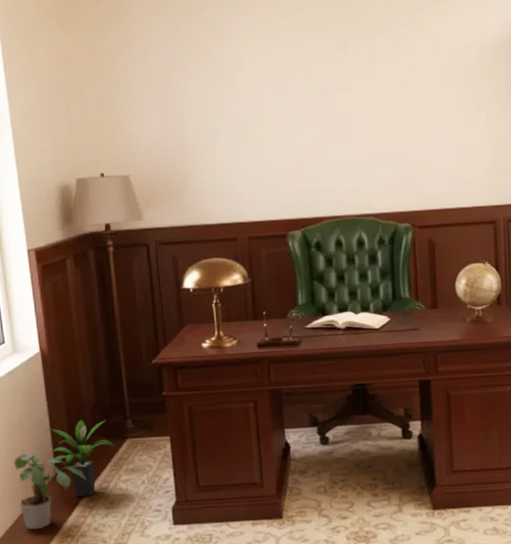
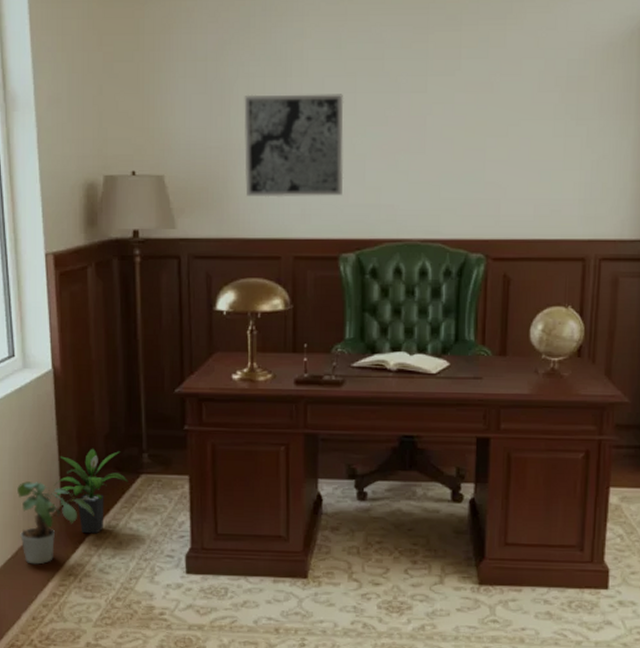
wall art: none [194,97,286,188] -> present [244,94,344,197]

